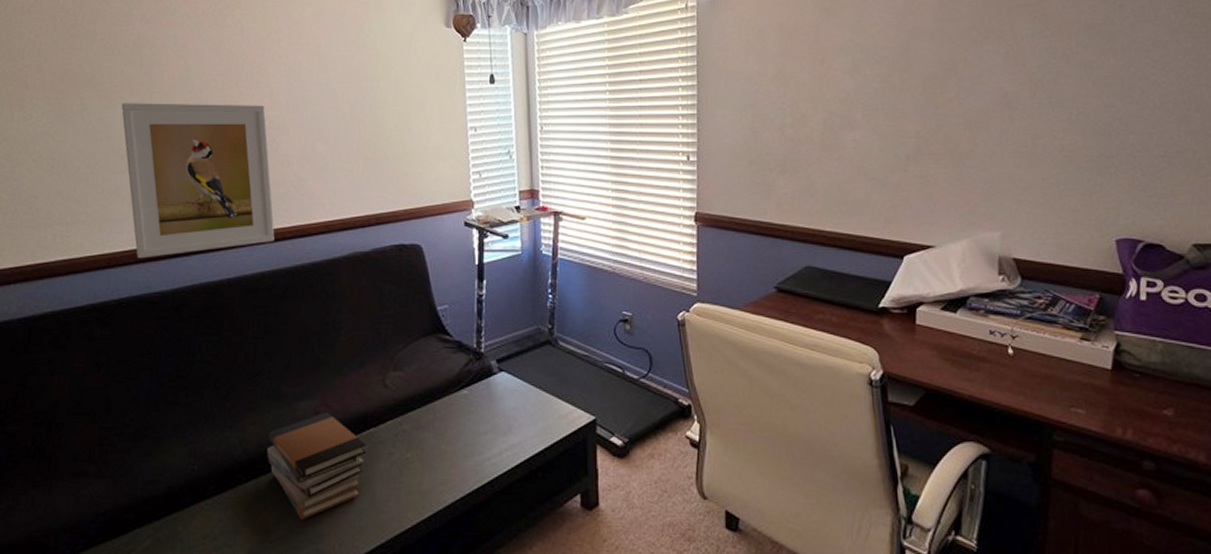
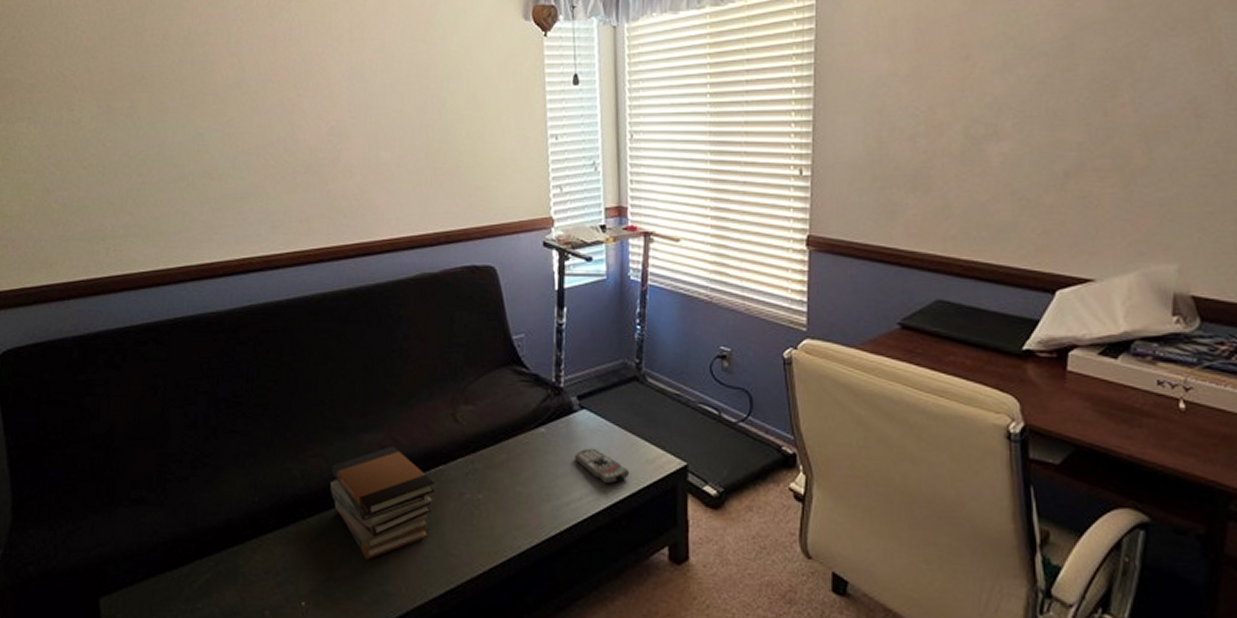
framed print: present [121,103,275,259] -> none [173,106,337,276]
remote control: none [495,407,545,439] -> present [575,448,630,484]

